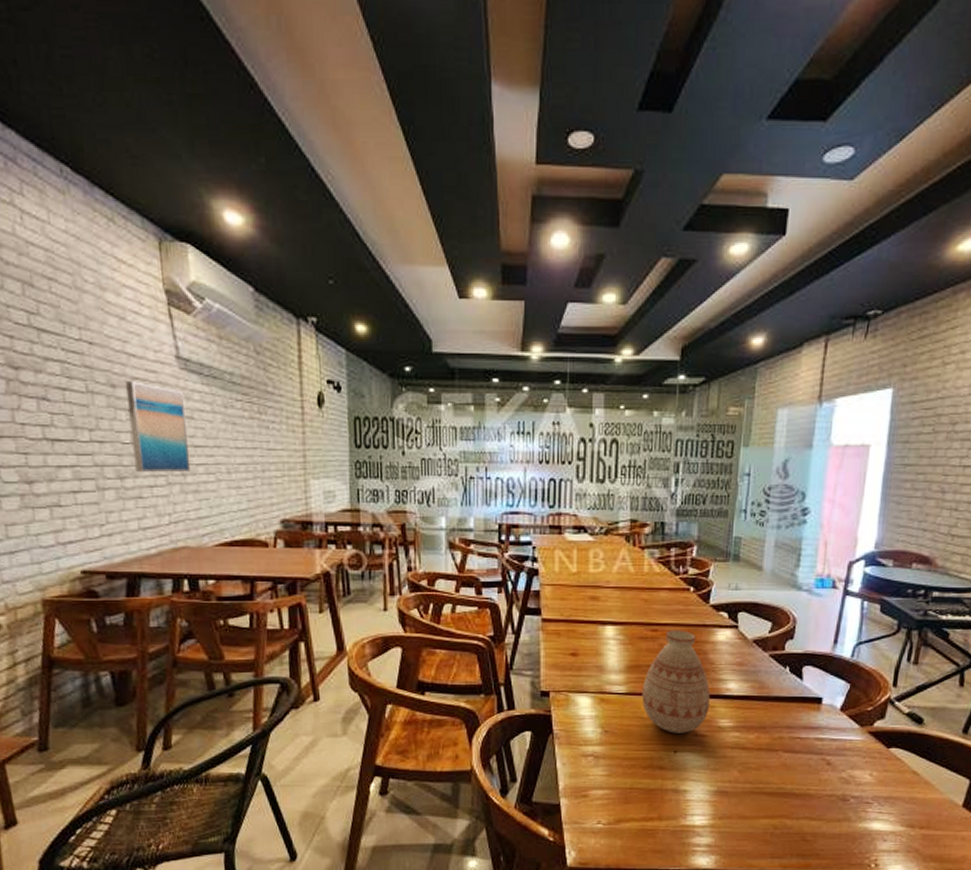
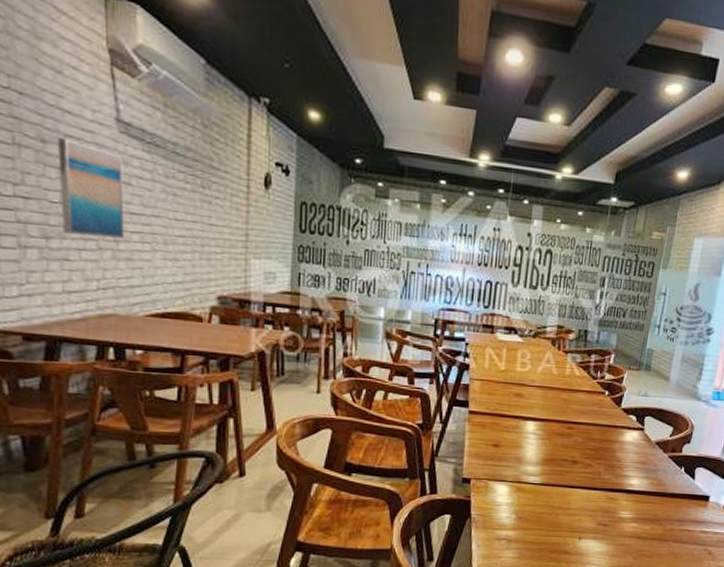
vase: present [641,630,711,734] -> none [554,429,615,522]

